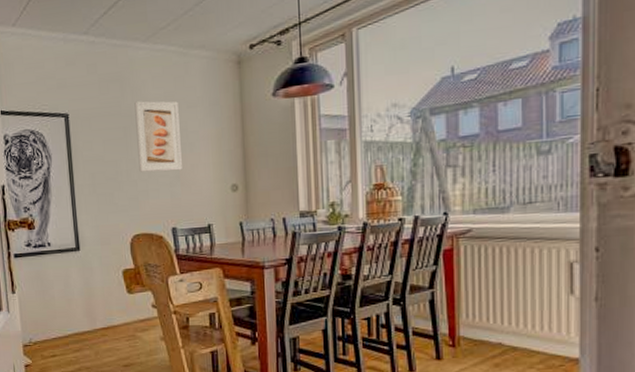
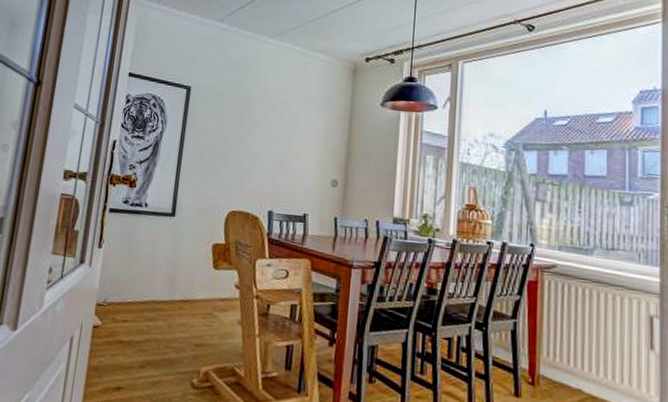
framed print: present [134,101,182,172] -> none [247,87,294,158]

